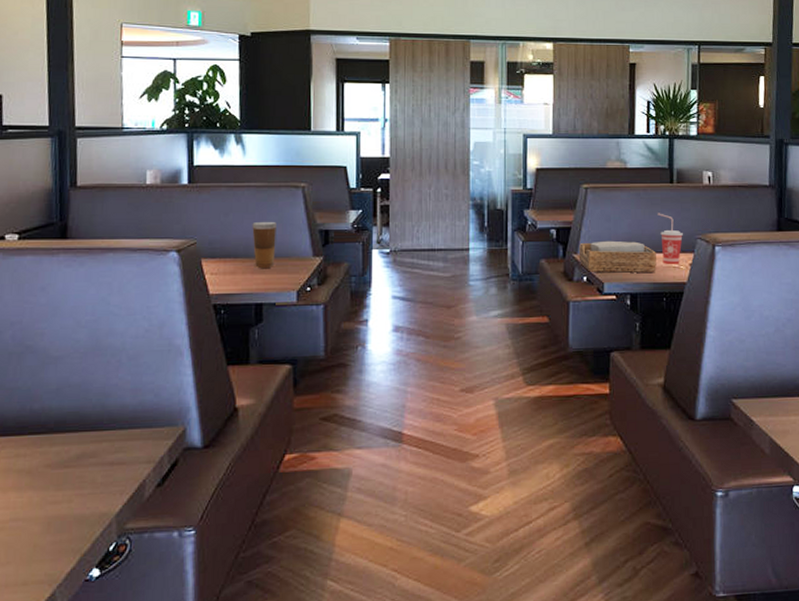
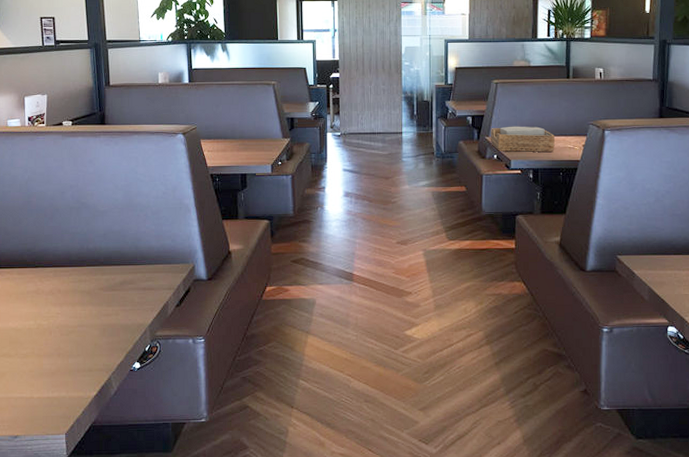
beverage cup: present [252,221,276,269] -> none [237,111,255,148]
beverage cup: present [657,213,683,265] -> none [556,103,577,146]

